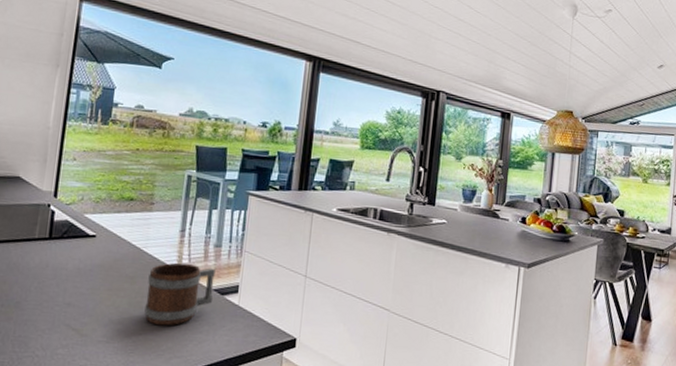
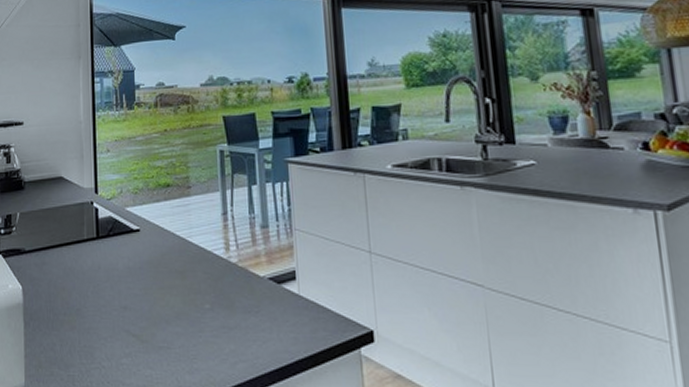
mug: present [144,262,215,326] -> none [198,250,270,325]

